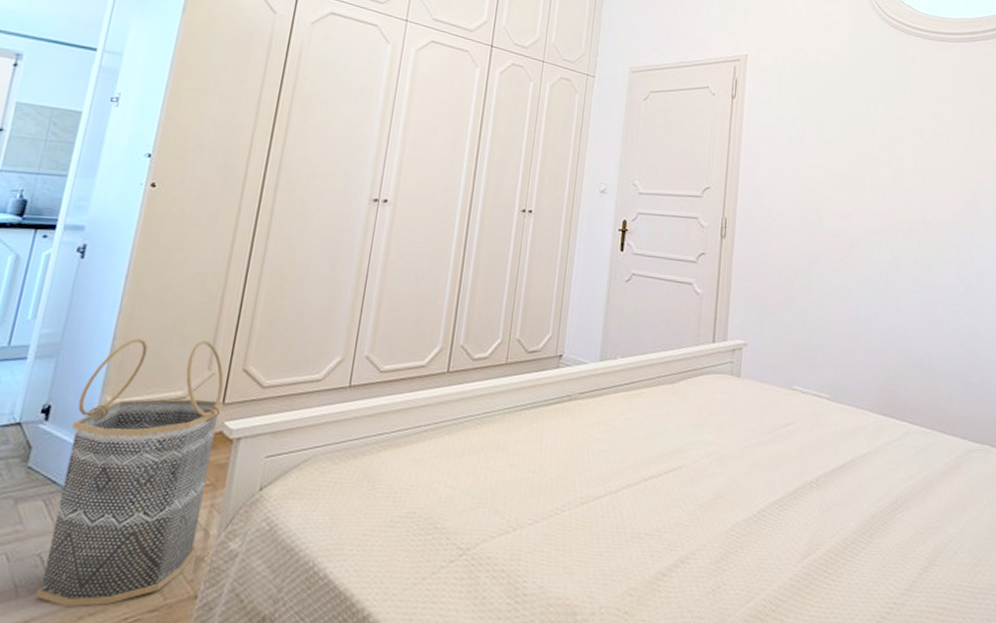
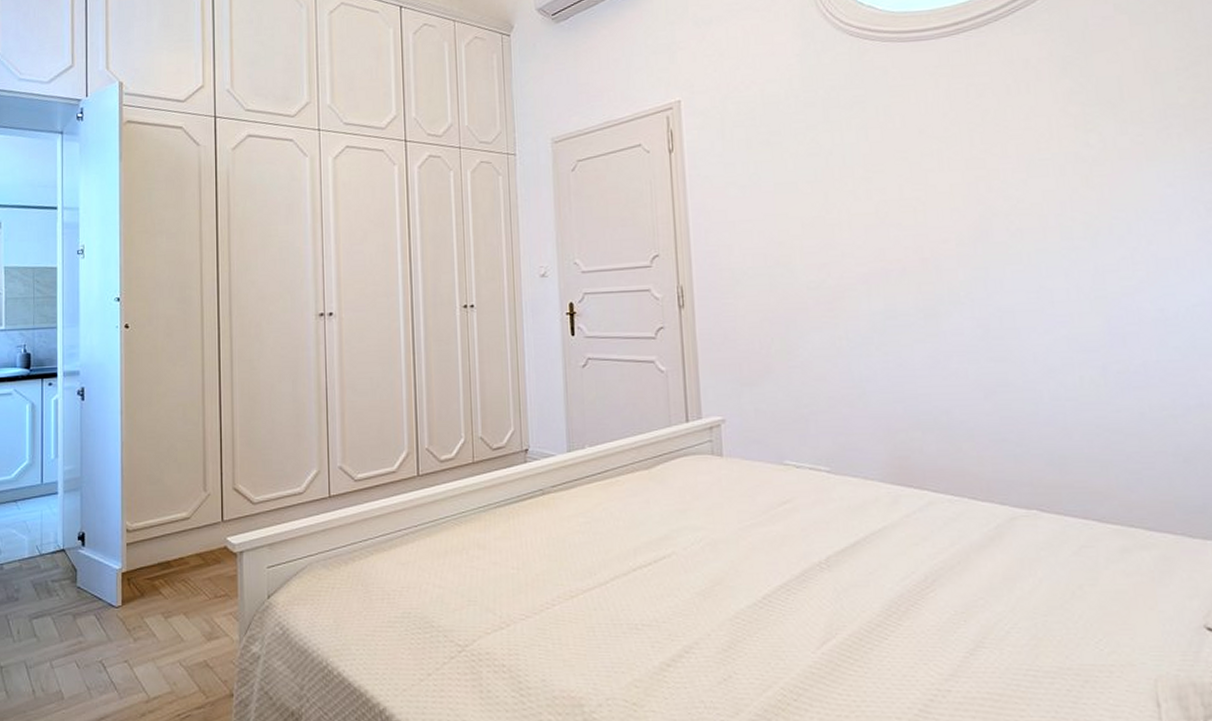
basket: present [35,338,224,608] -> none [105,465,225,706]

